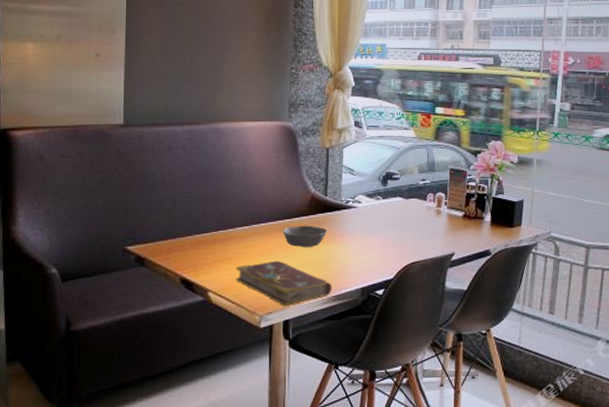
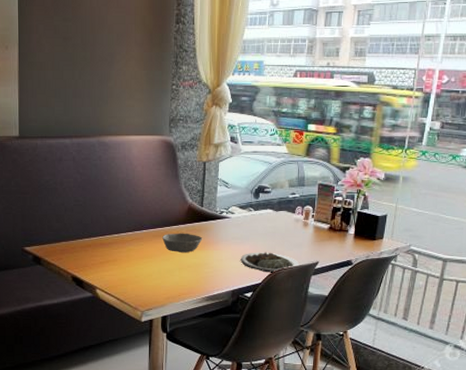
book: present [235,260,332,306] -> none [120,263,206,304]
plate: none [369,244,433,267] -> present [240,252,299,273]

